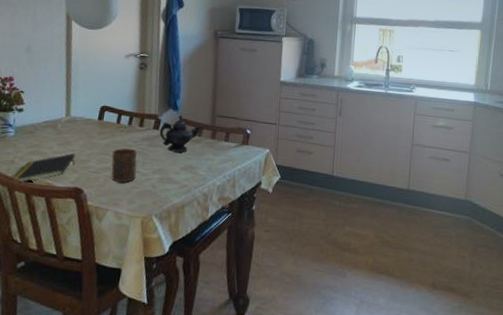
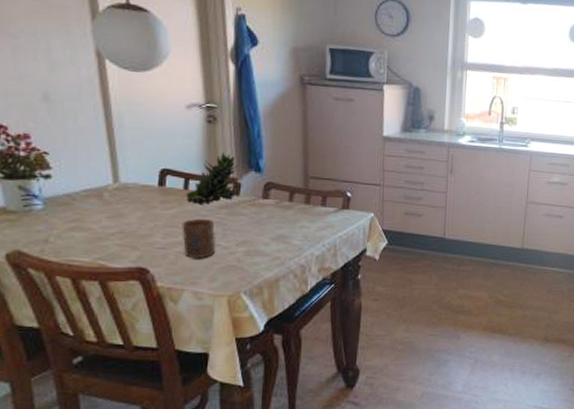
notepad: present [10,153,75,183] -> none [46,226,134,266]
succulent plant: none [117,93,160,137] -> present [186,152,238,205]
teapot: present [159,115,202,153] -> none [240,177,293,221]

